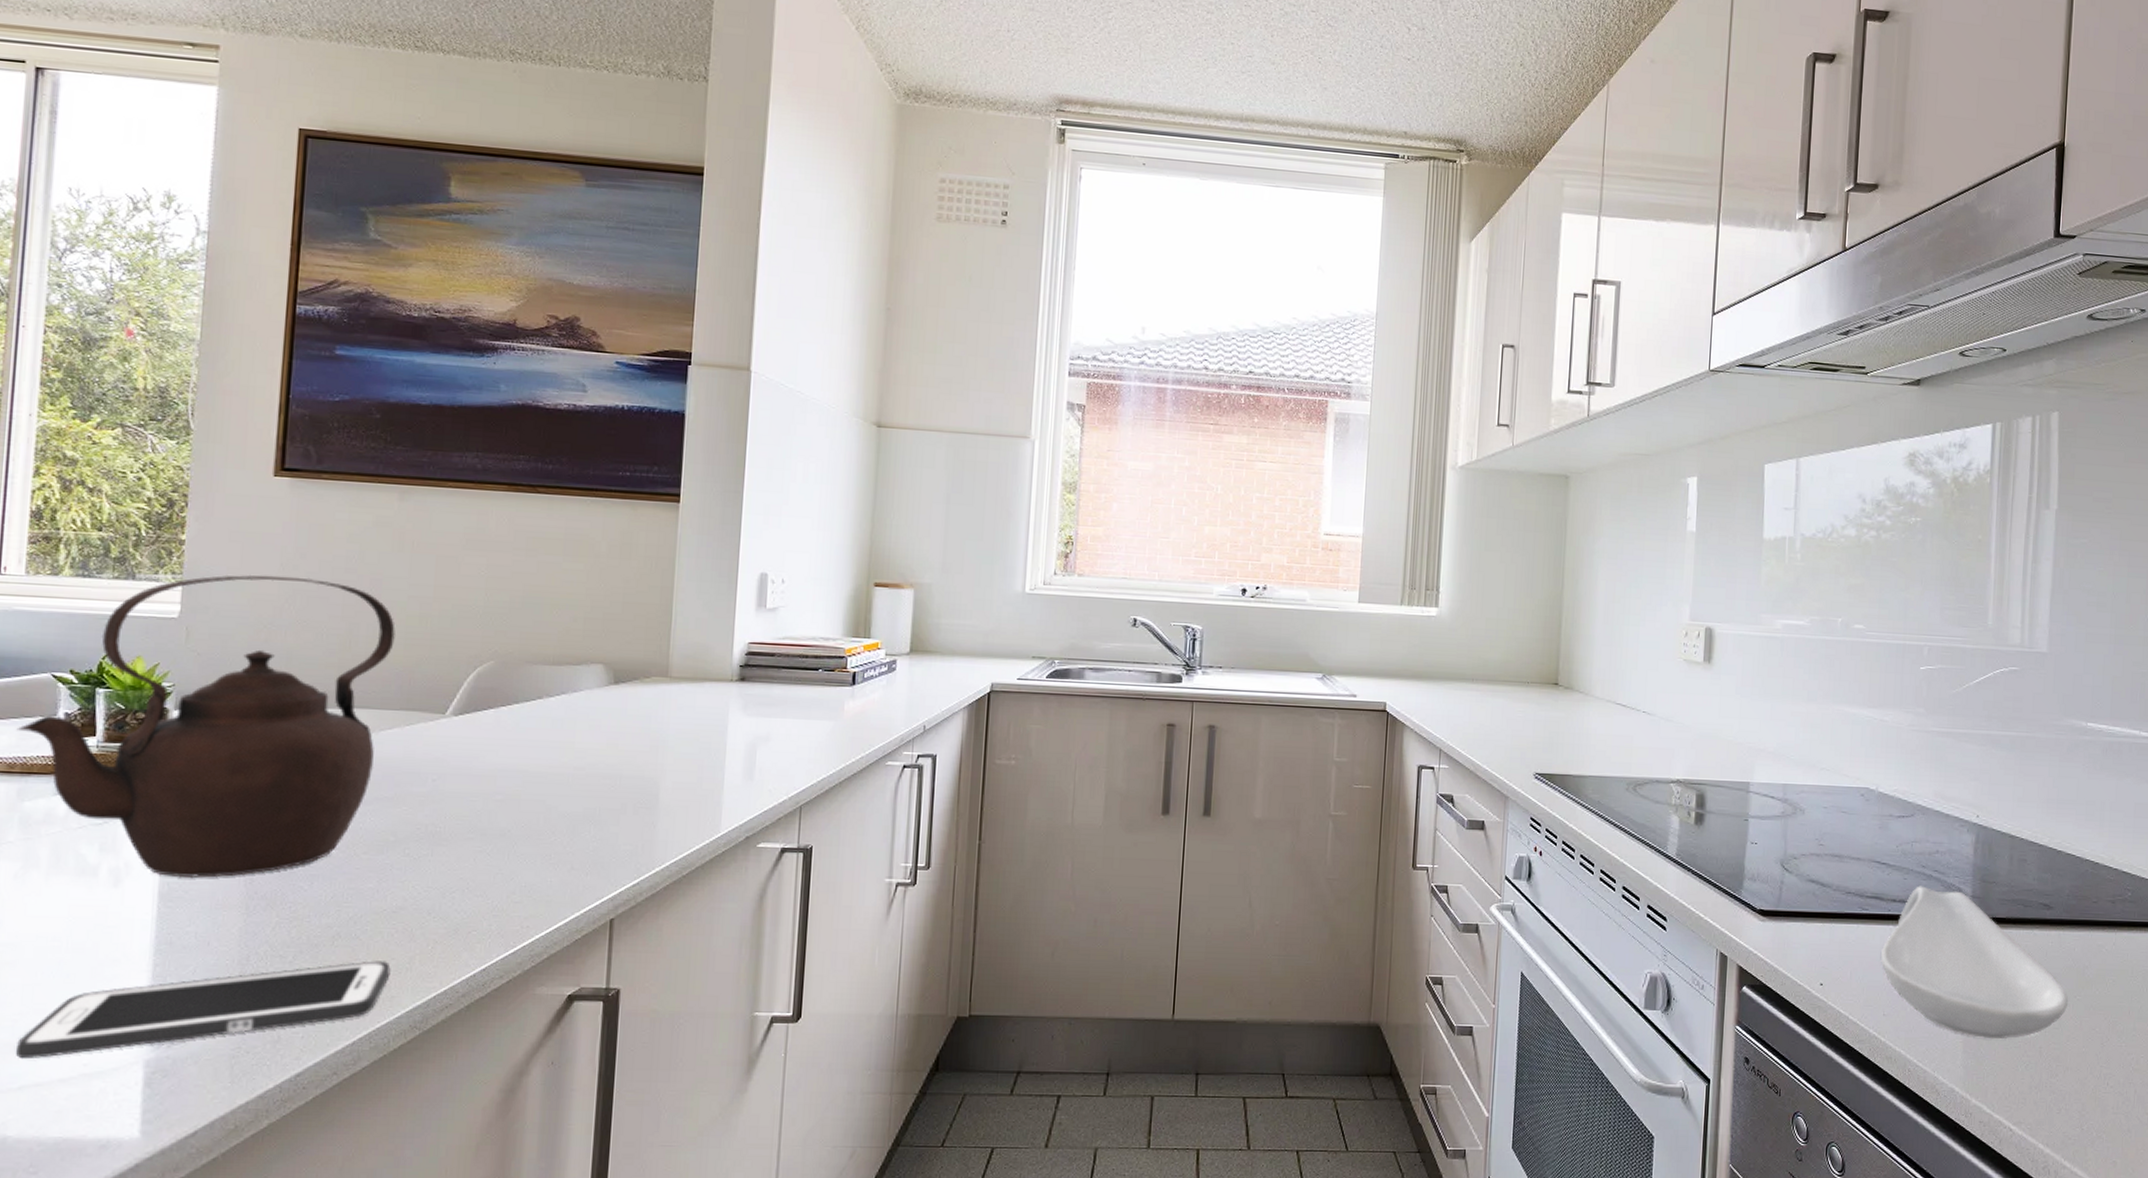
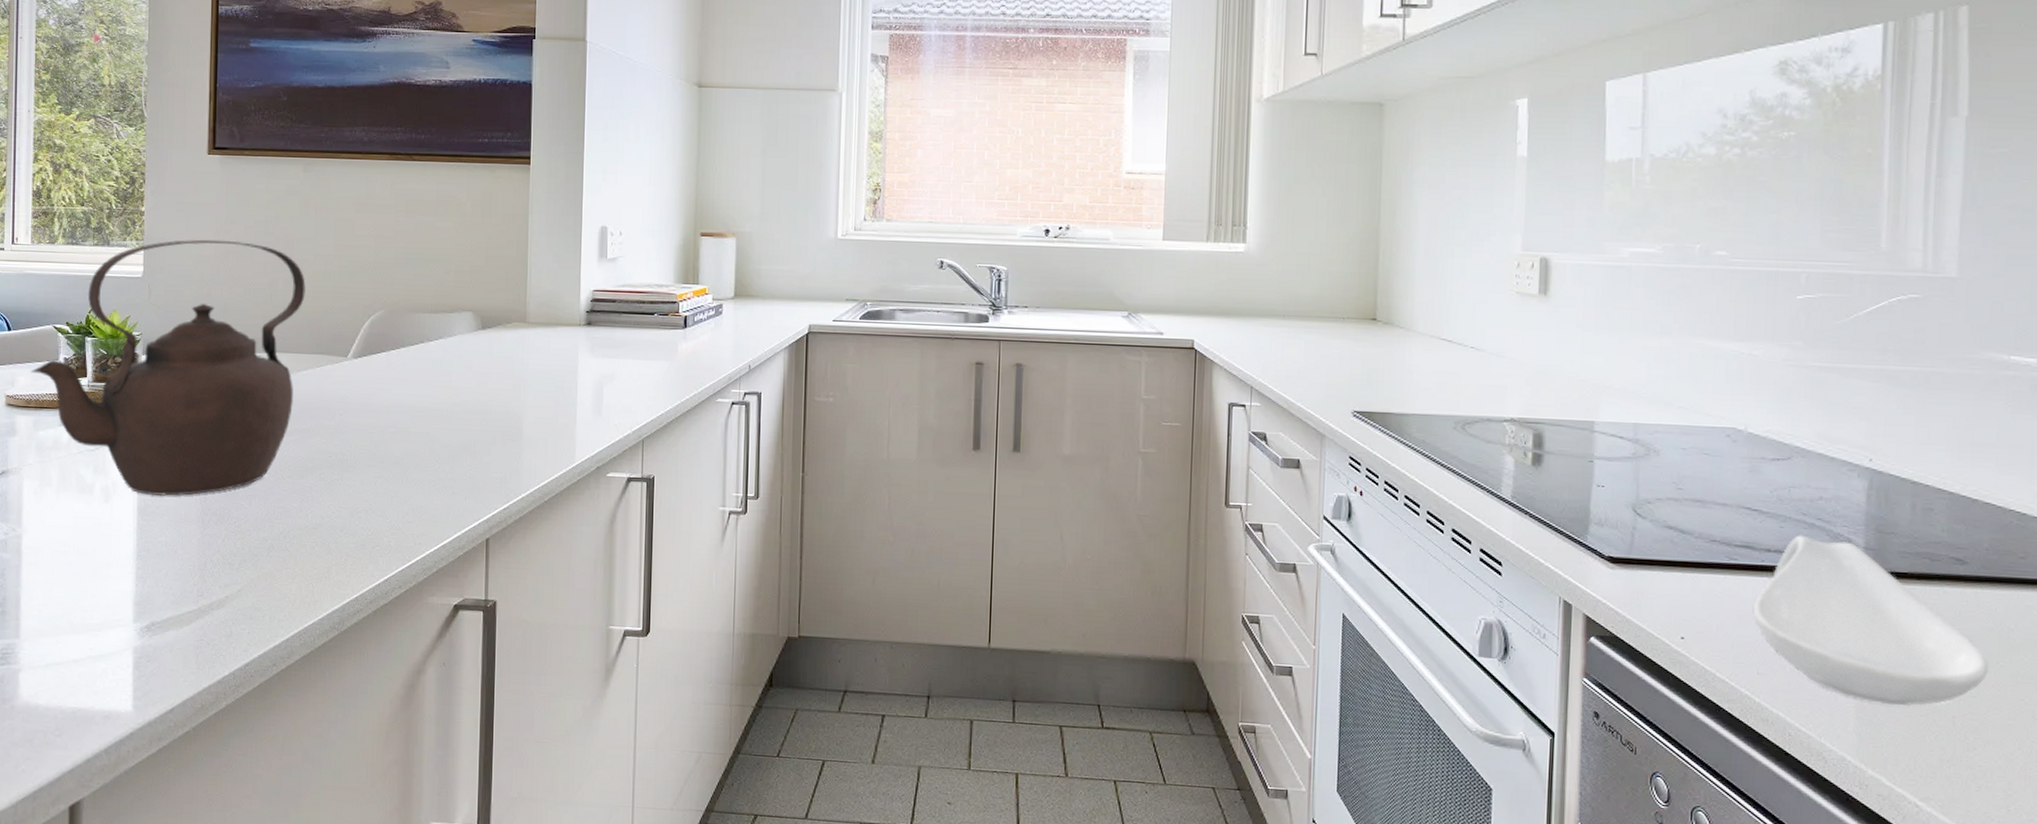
cell phone: present [15,961,391,1060] -> none [41,569,314,643]

